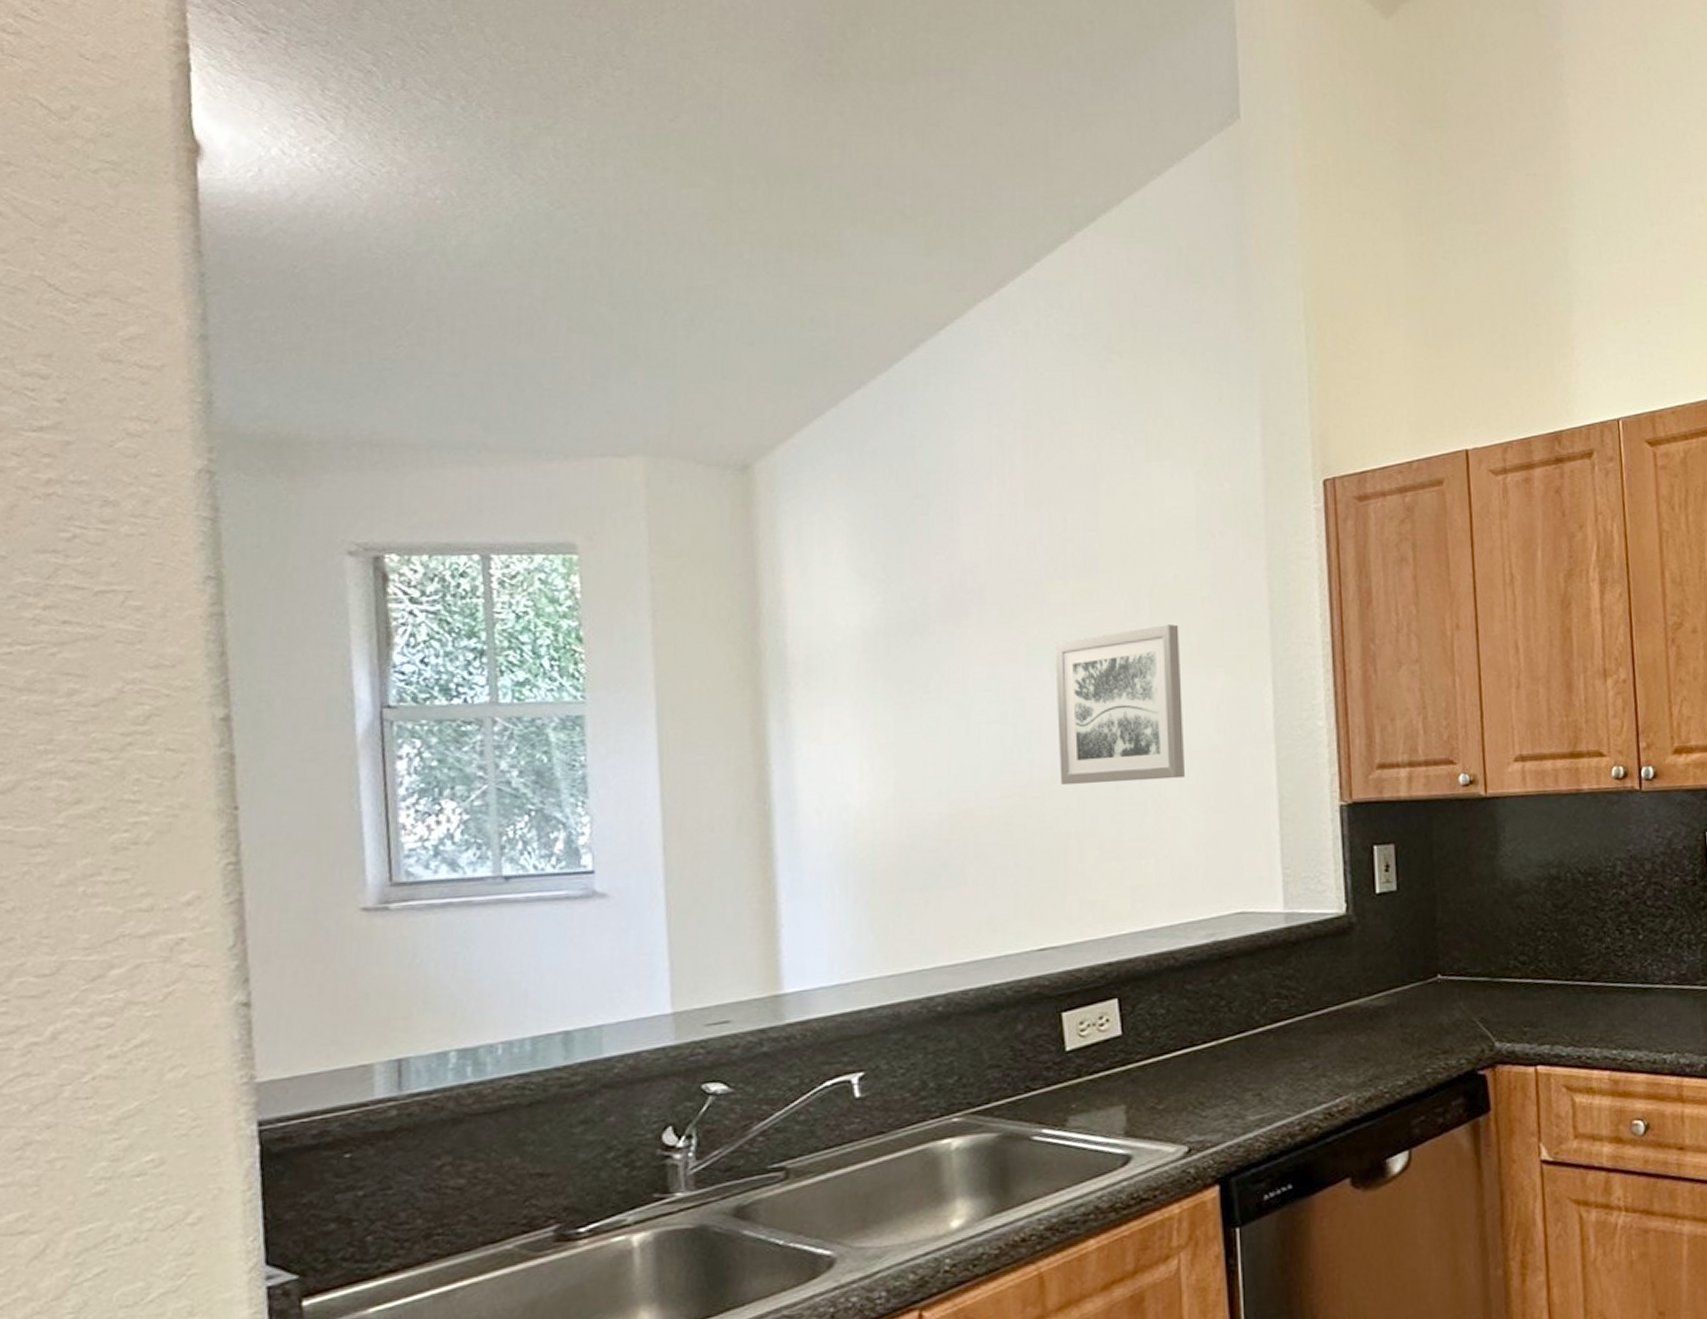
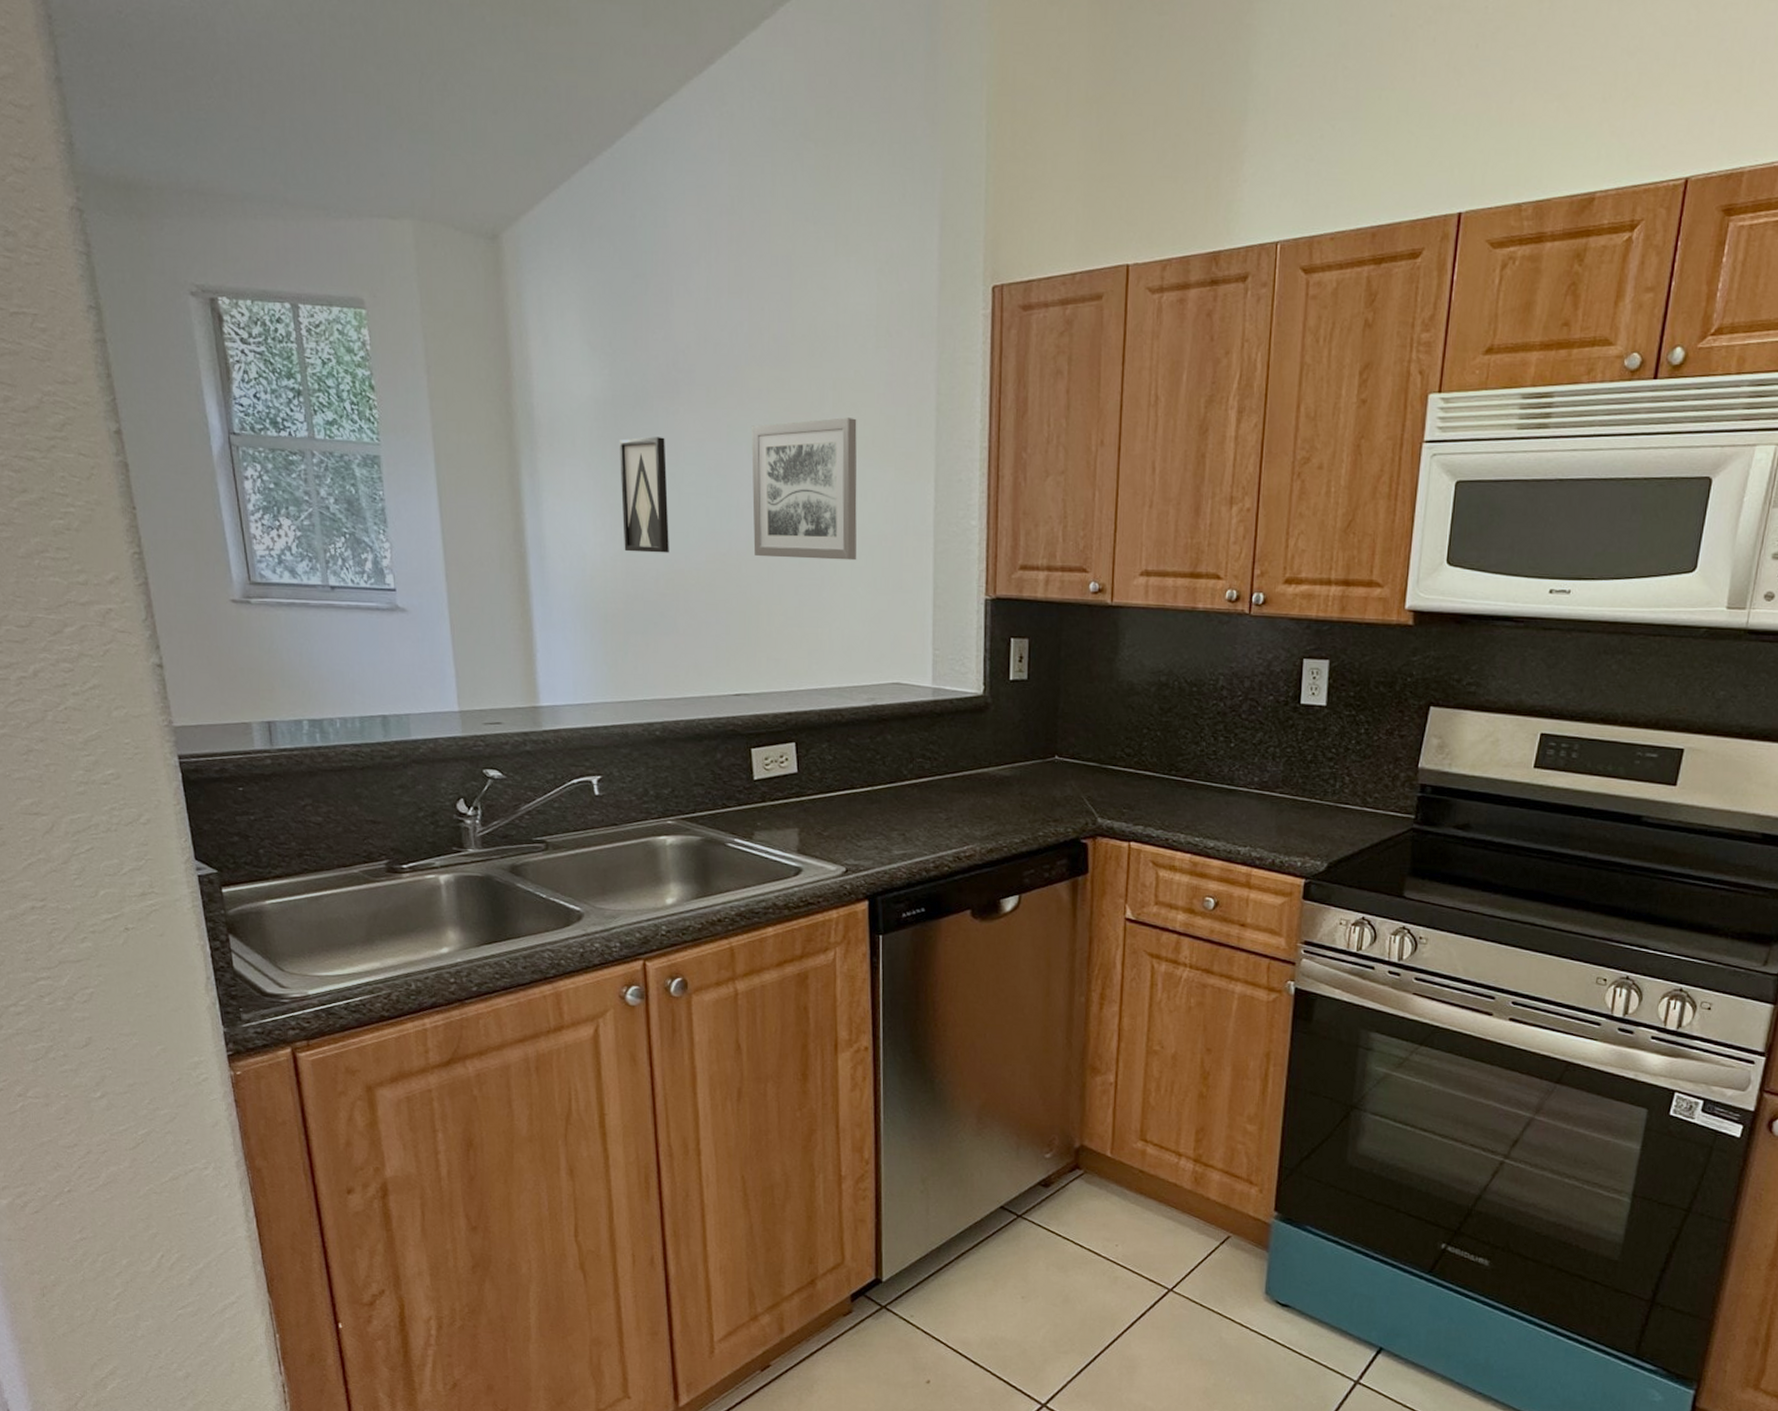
wall art: none [893,664,955,796] -> present [620,437,669,553]

